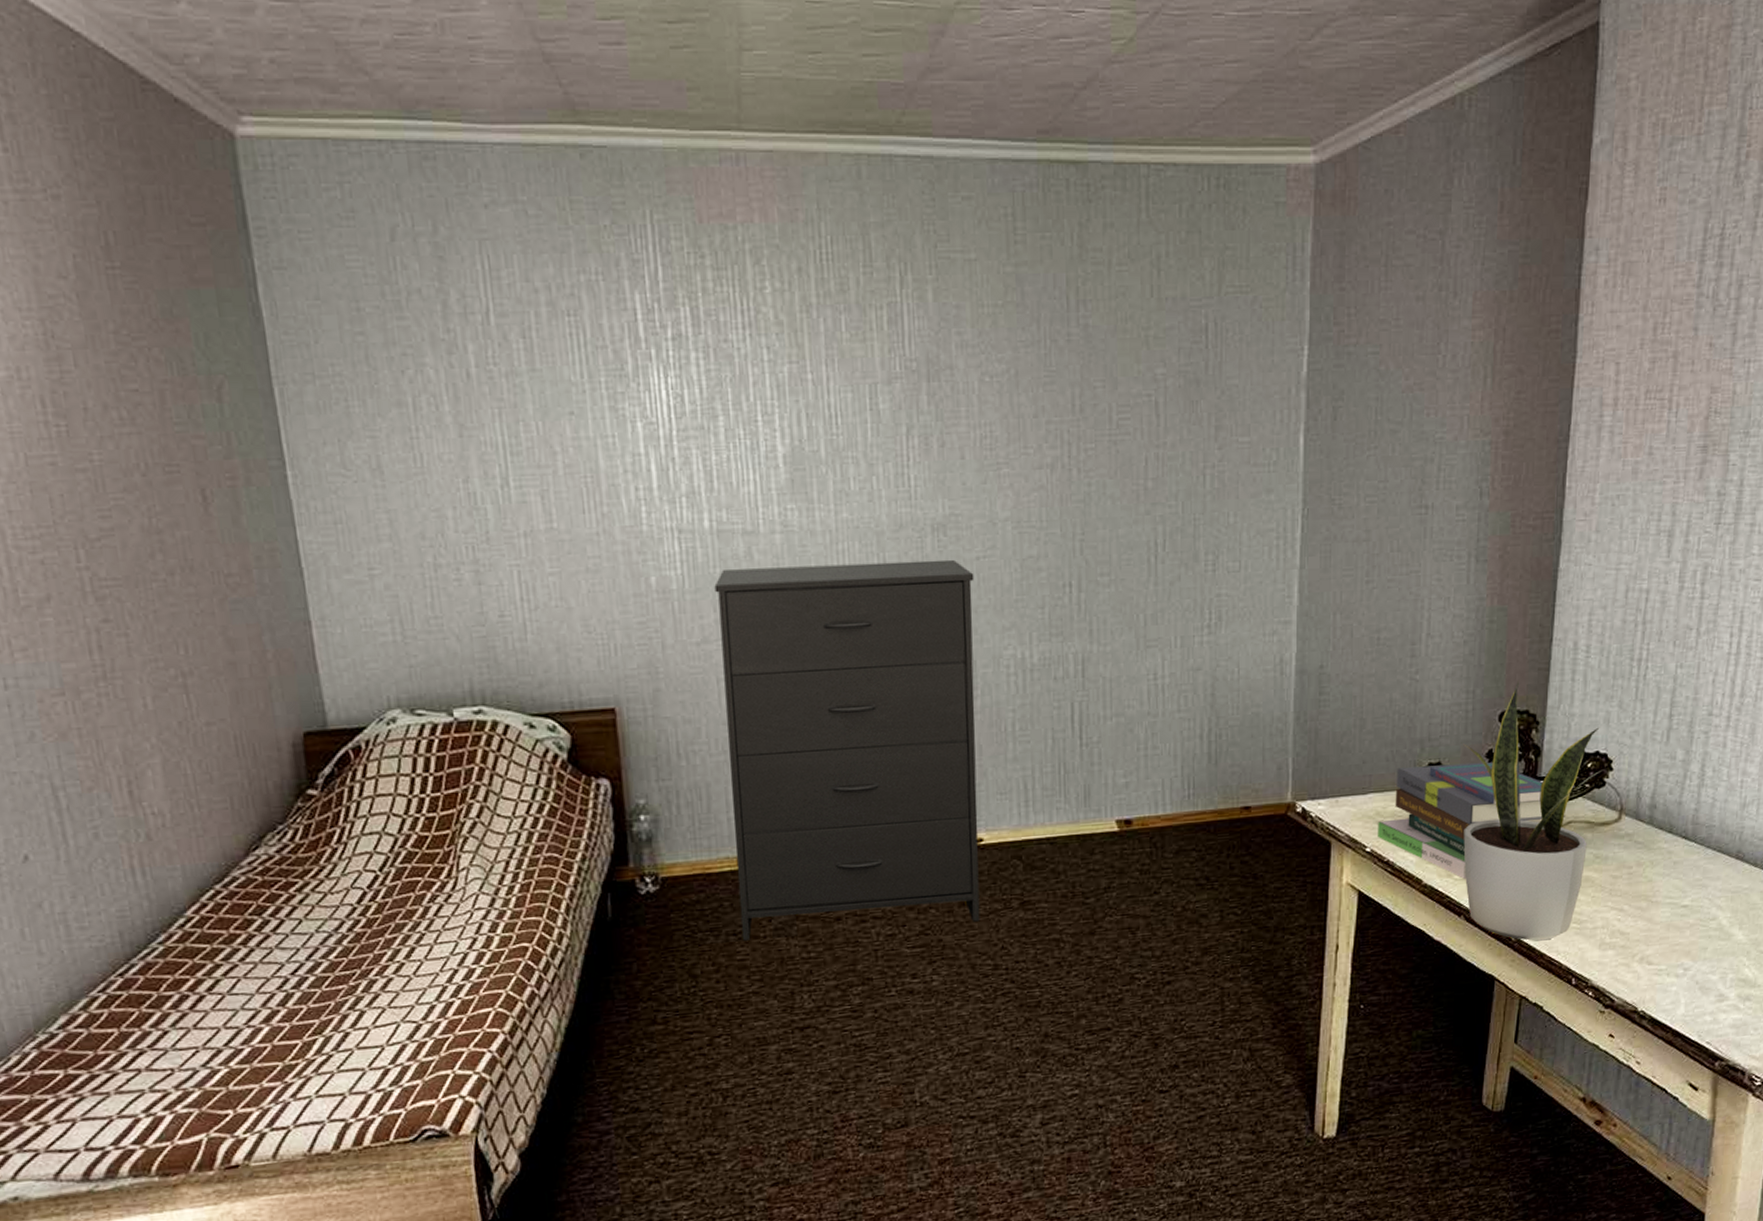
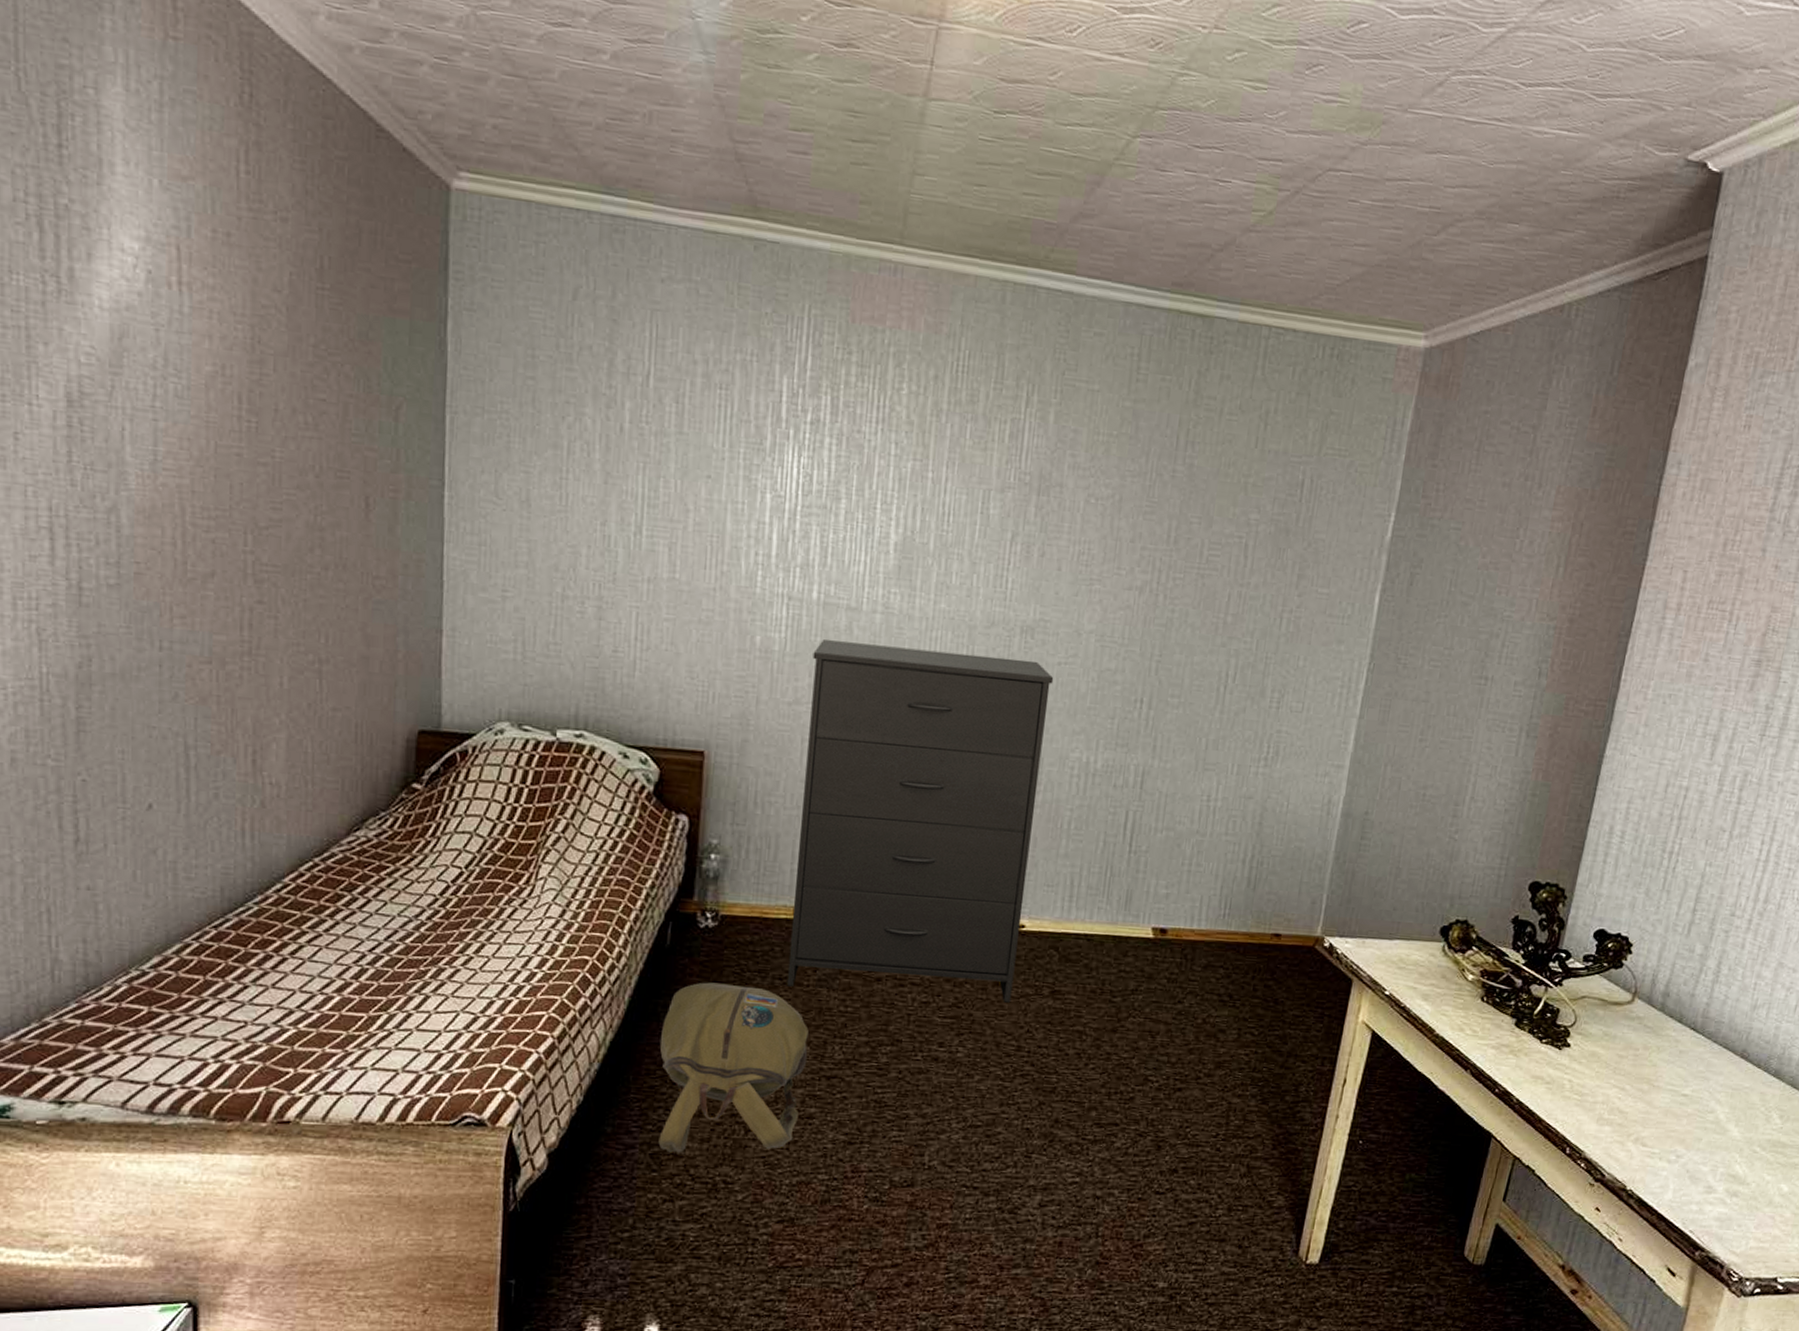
backpack: none [618,947,777,1133] -> present [658,982,809,1153]
books: present [1378,762,1565,880] -> none [1398,920,1580,1036]
potted plant: present [1461,679,1607,941] -> none [1475,853,1627,1107]

